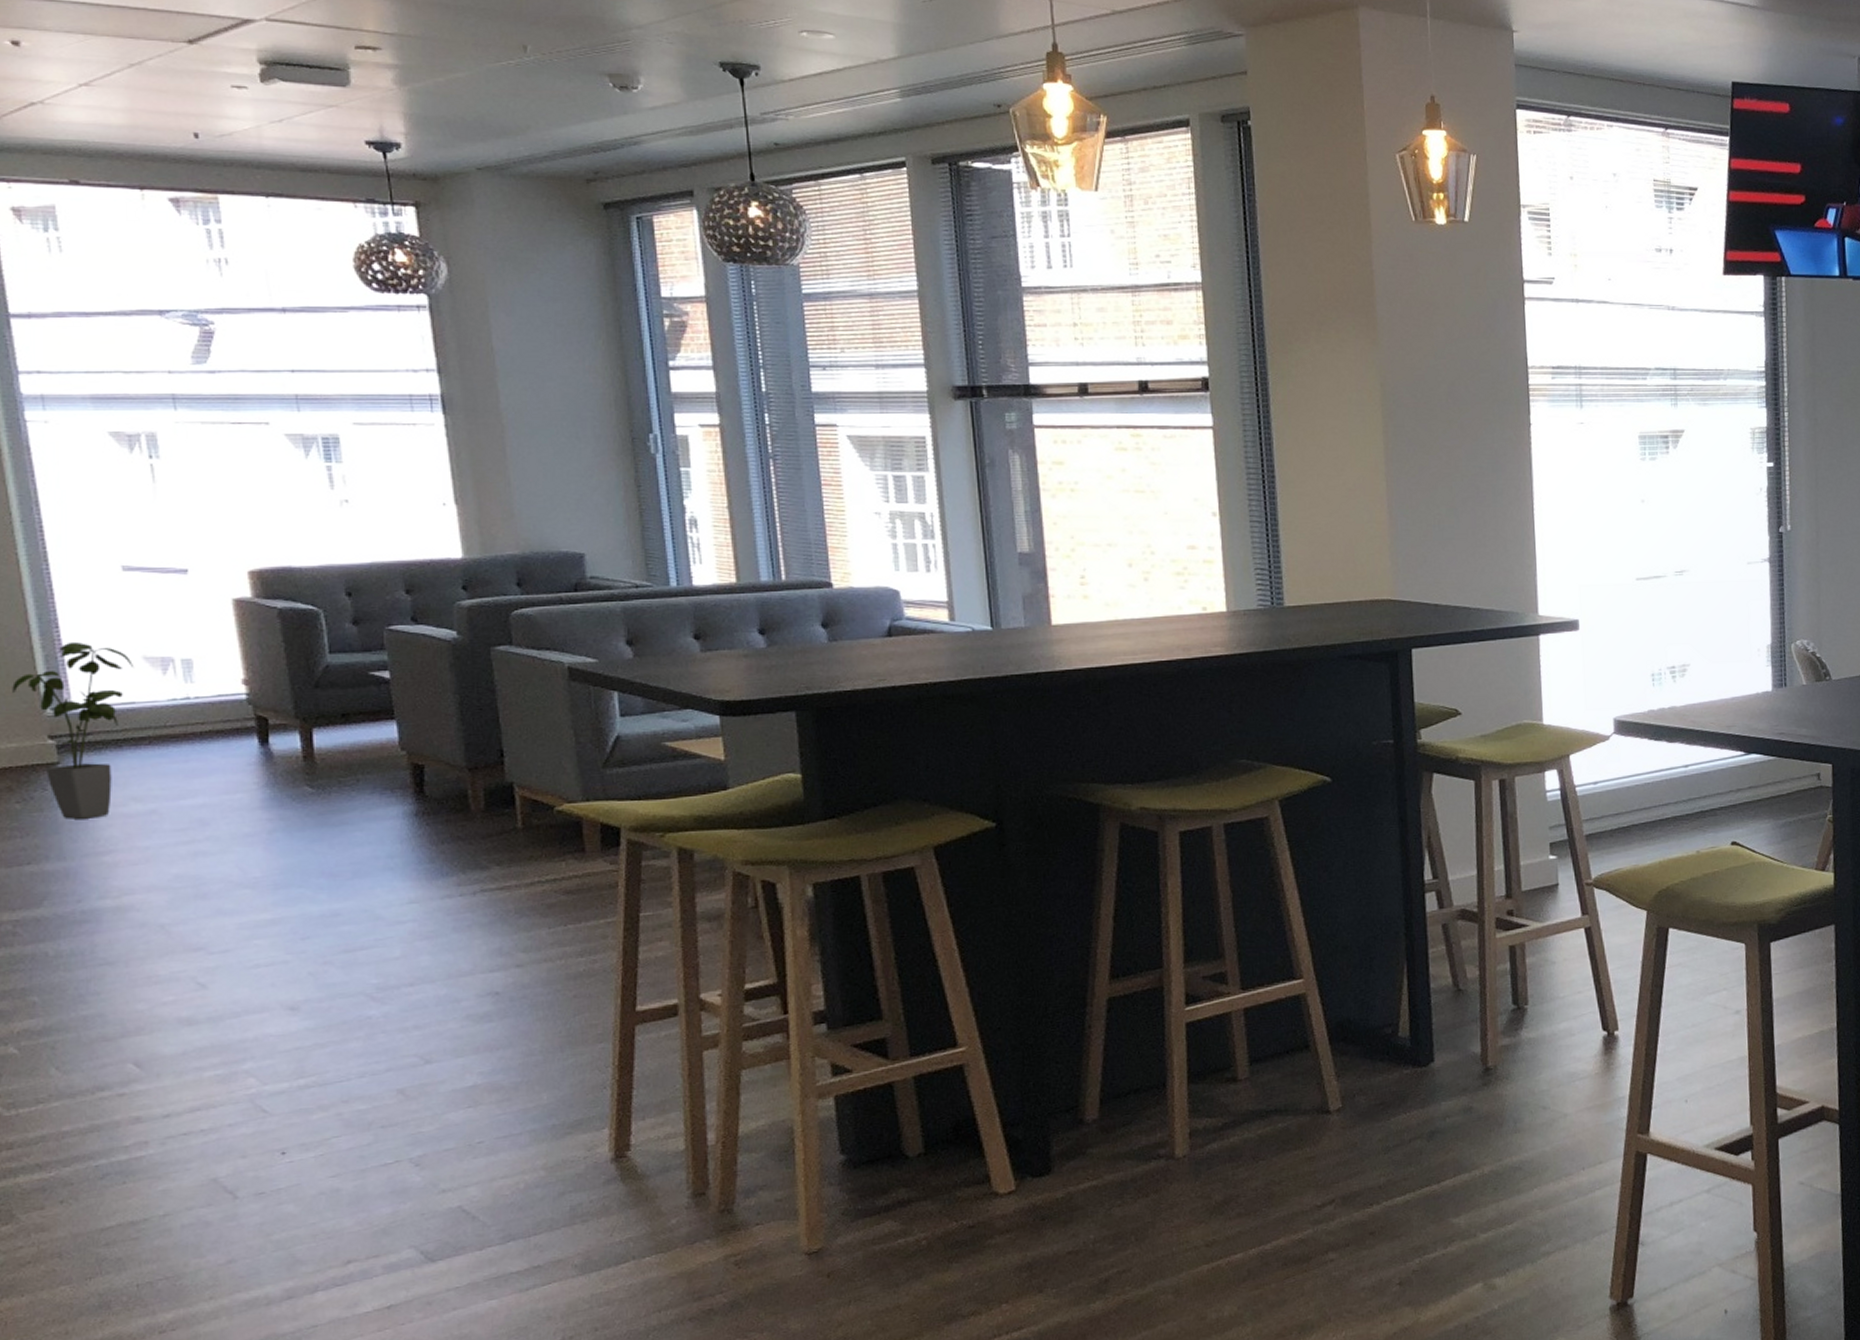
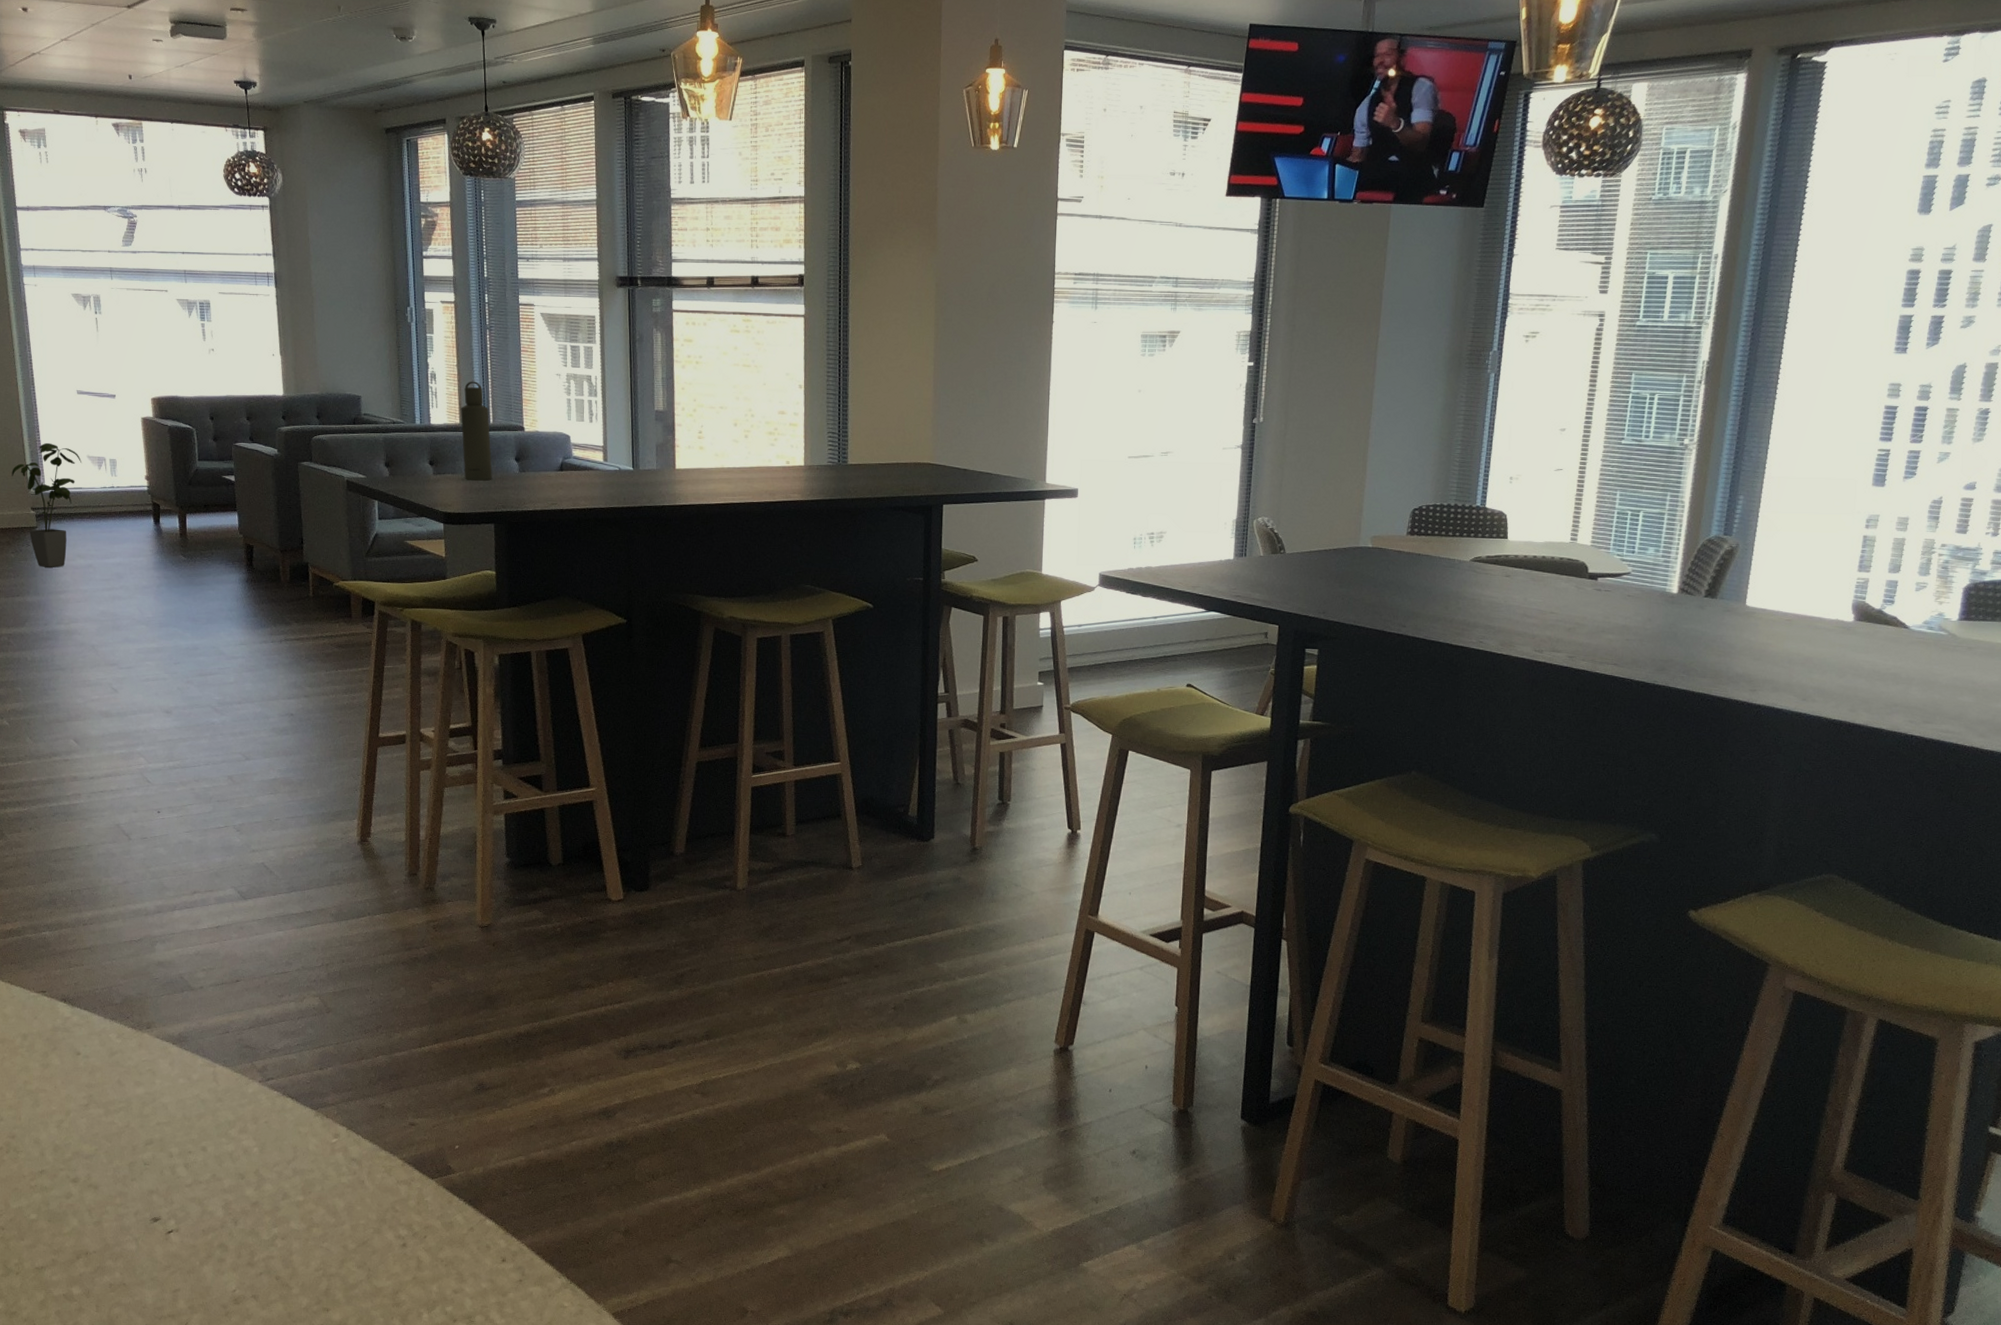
bottle: none [737,526,789,657] -> present [461,381,492,481]

